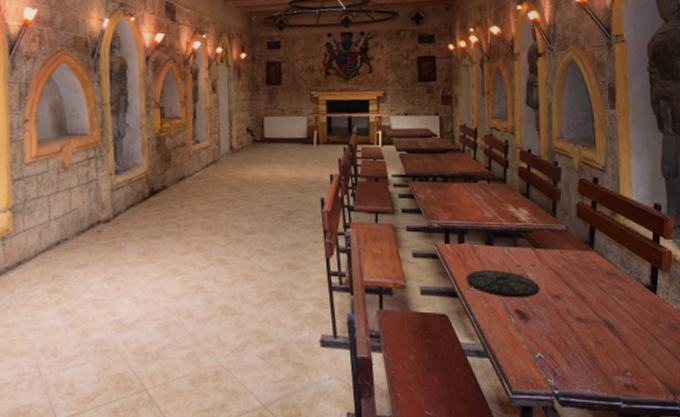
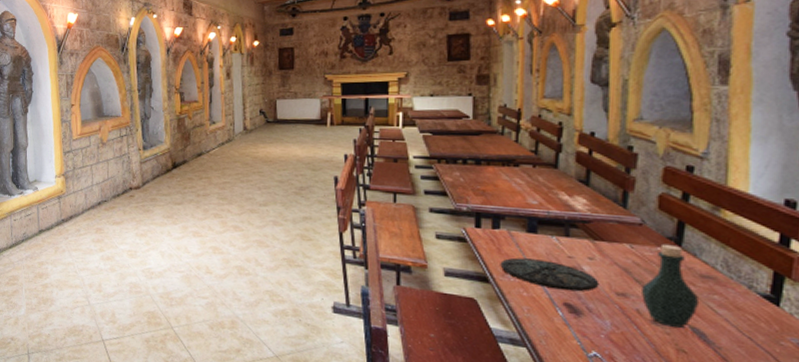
bottle: none [569,247,608,322] -> present [640,244,700,328]

